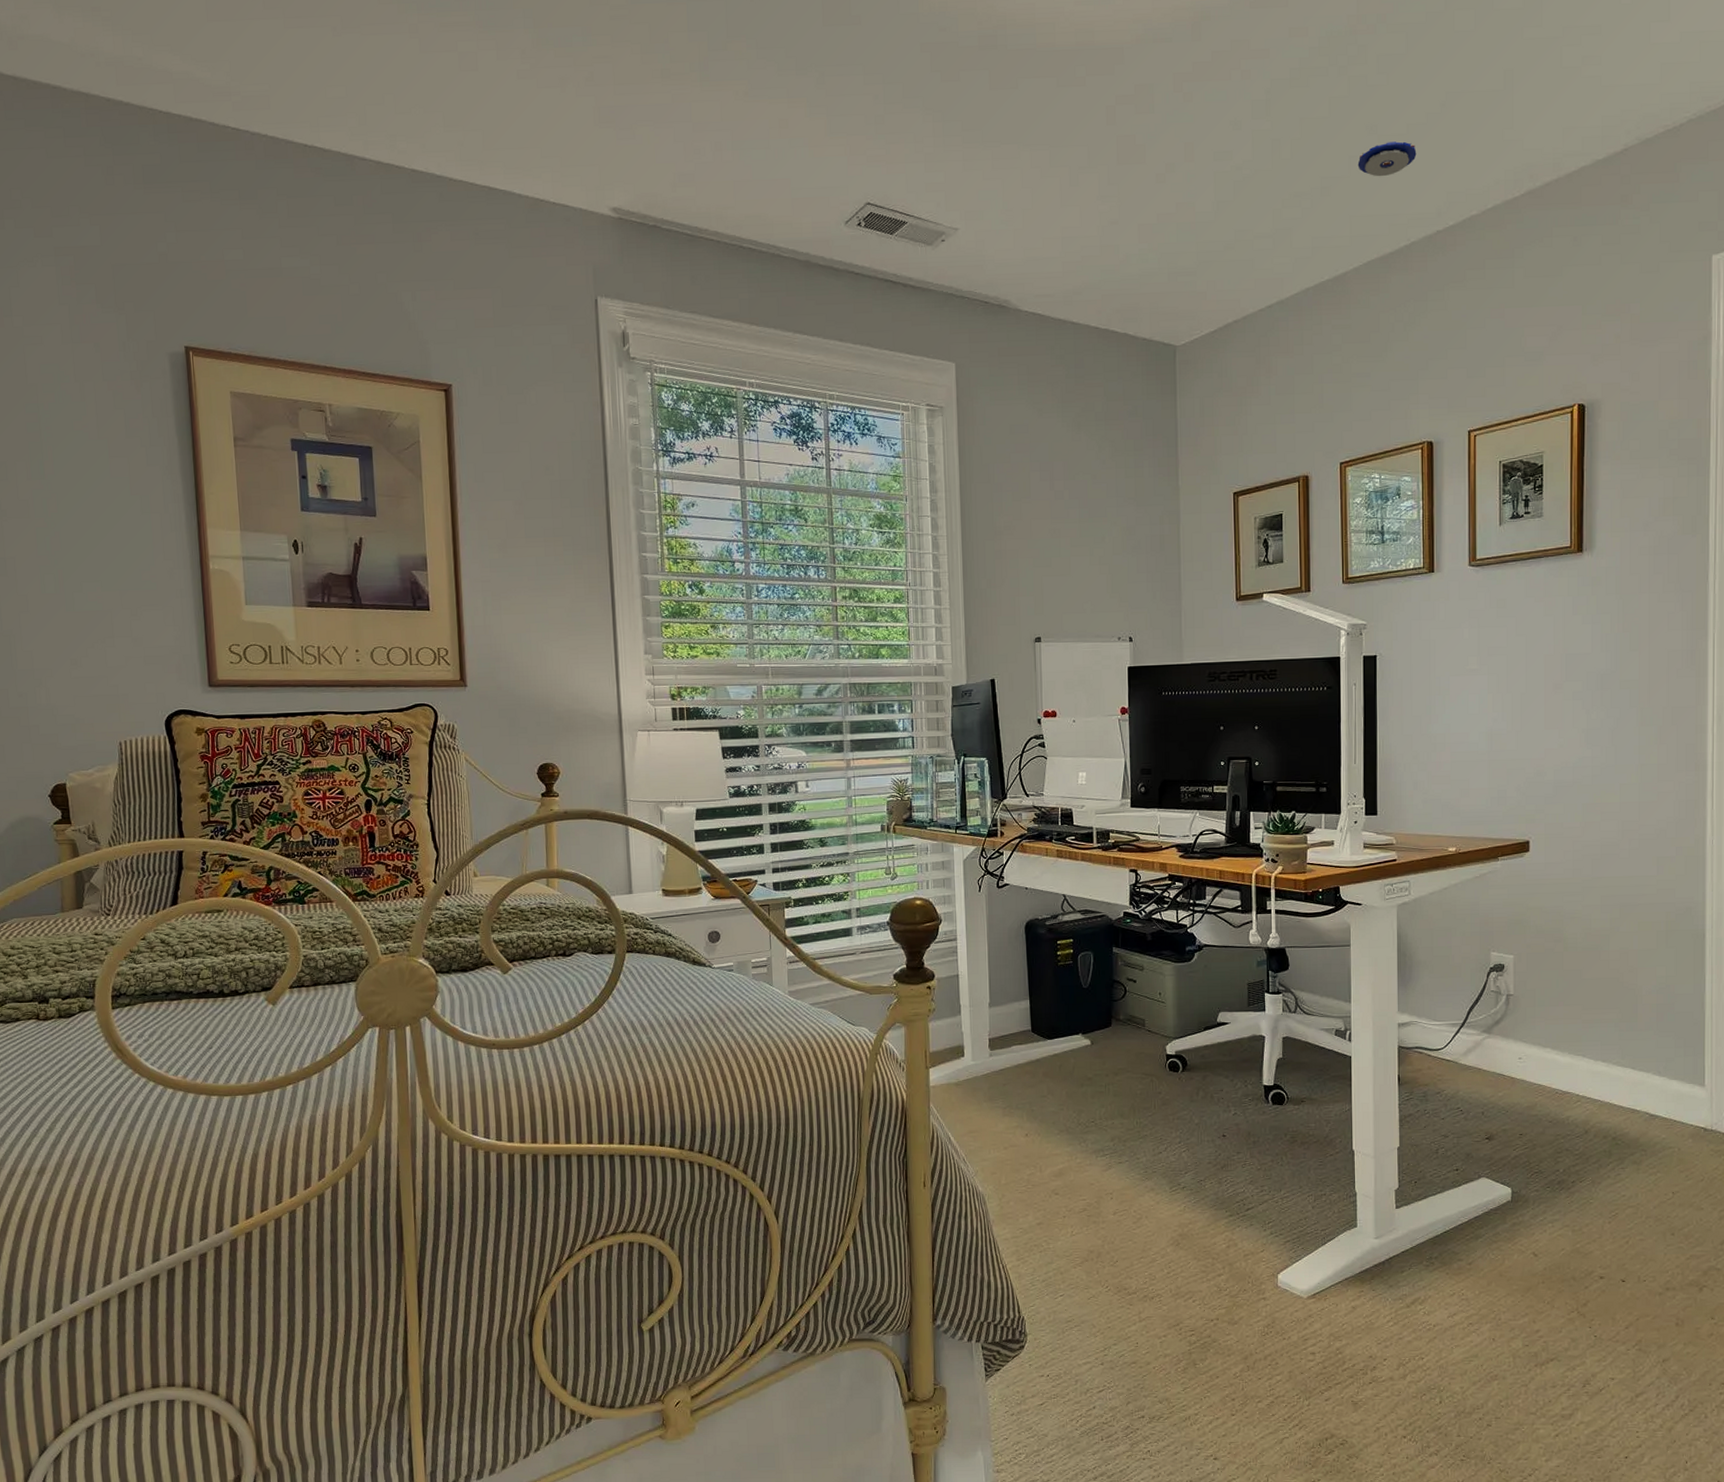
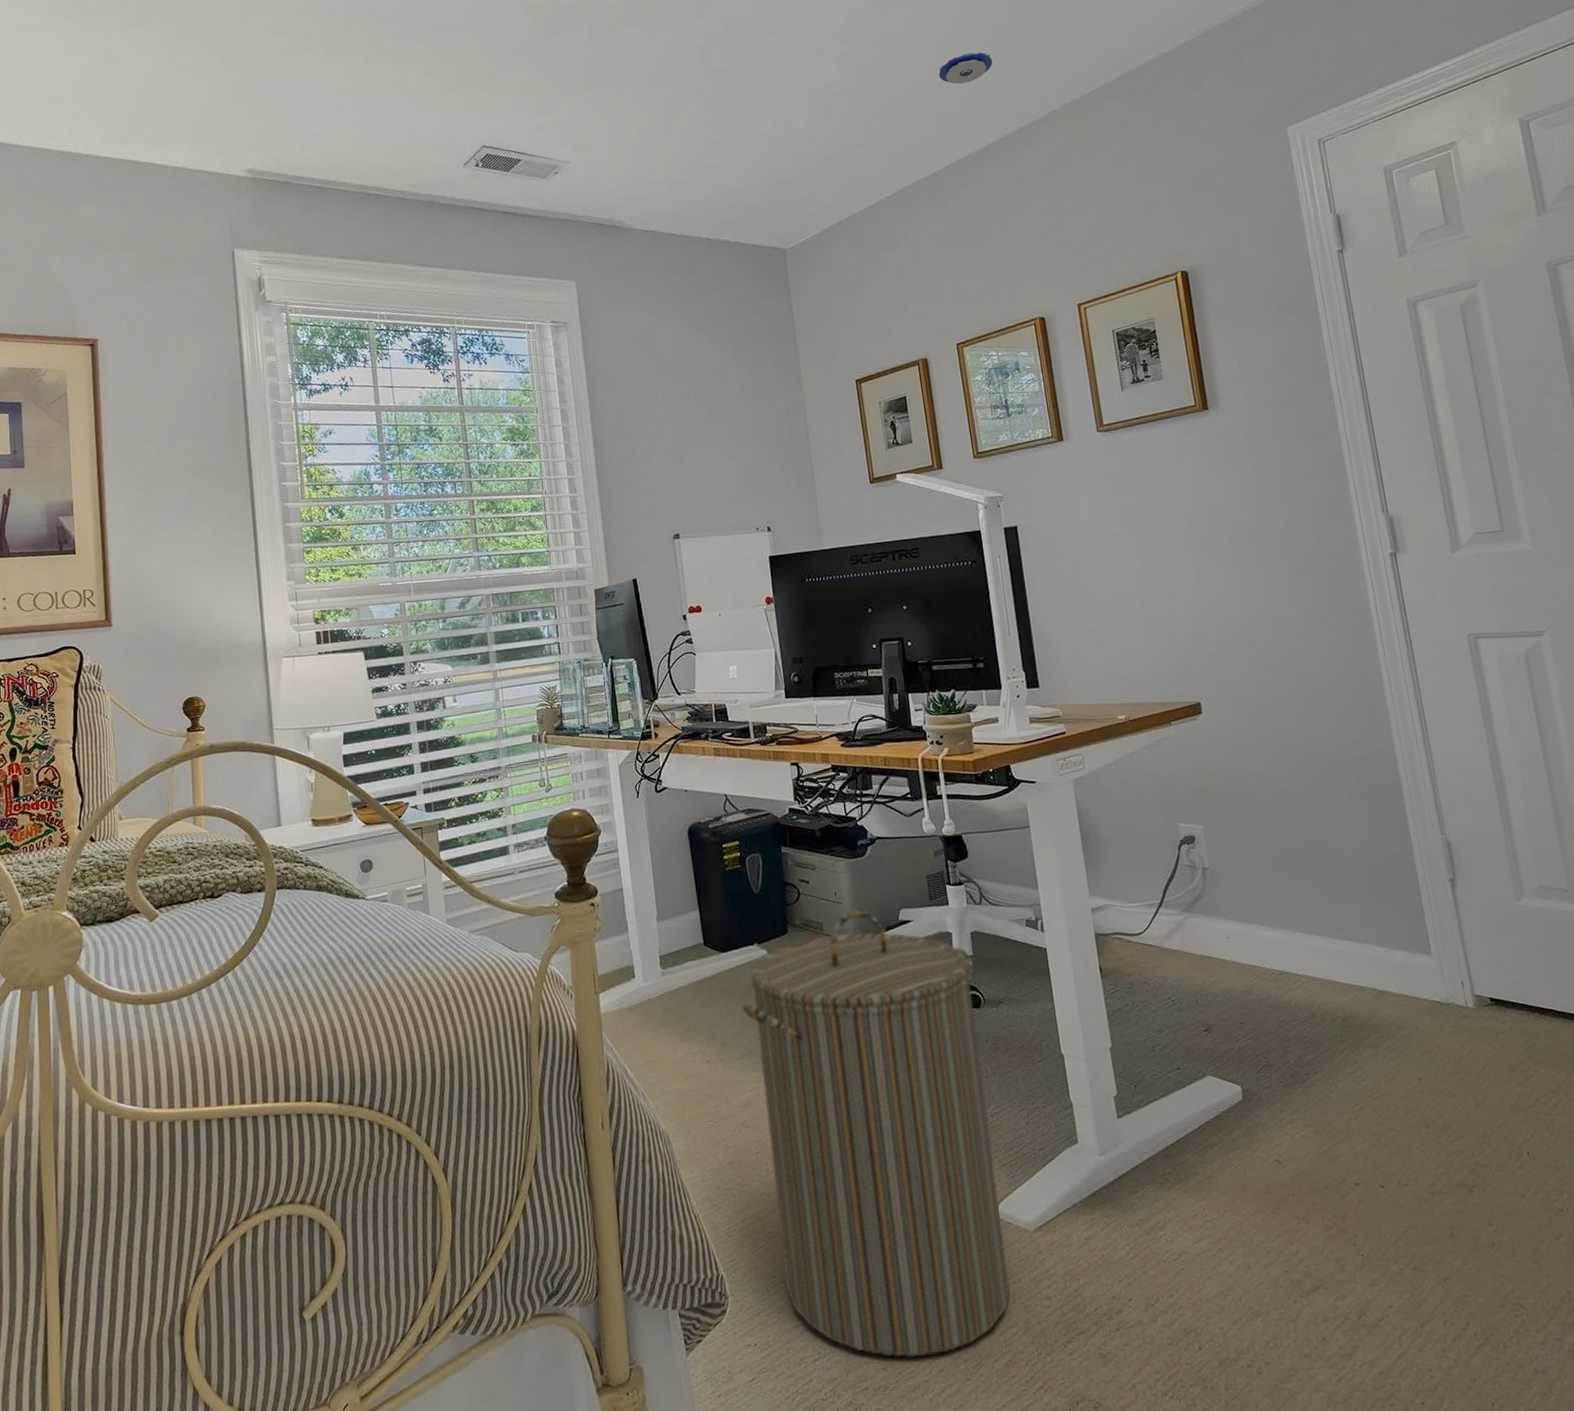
laundry hamper: none [1063,1009,1282,1394] -> present [742,910,1010,1358]

